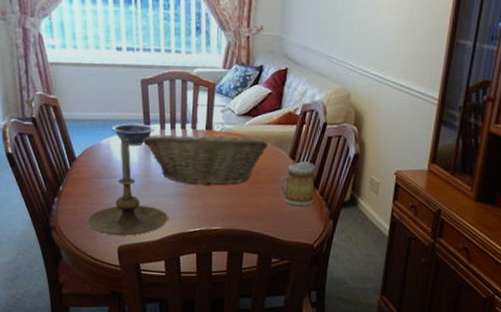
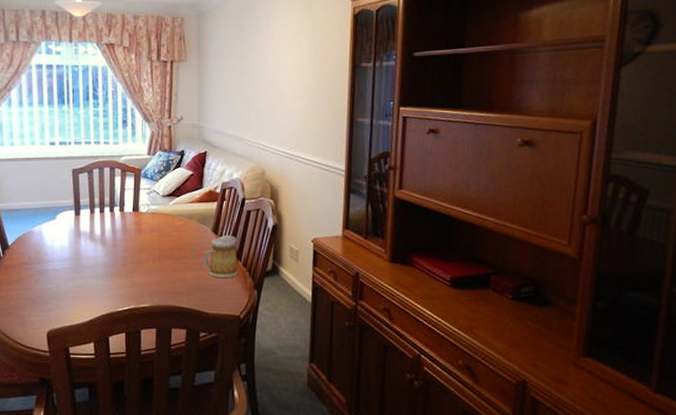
candle holder: present [86,138,168,236] -> none [17,224,97,319]
bowl: present [111,123,154,146] -> none [44,209,84,231]
fruit basket: present [142,132,268,185] -> none [73,214,191,264]

